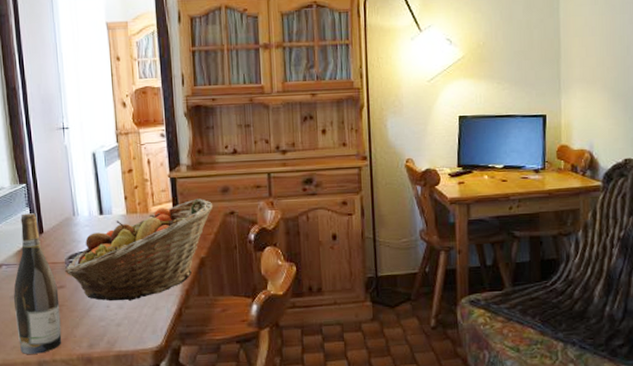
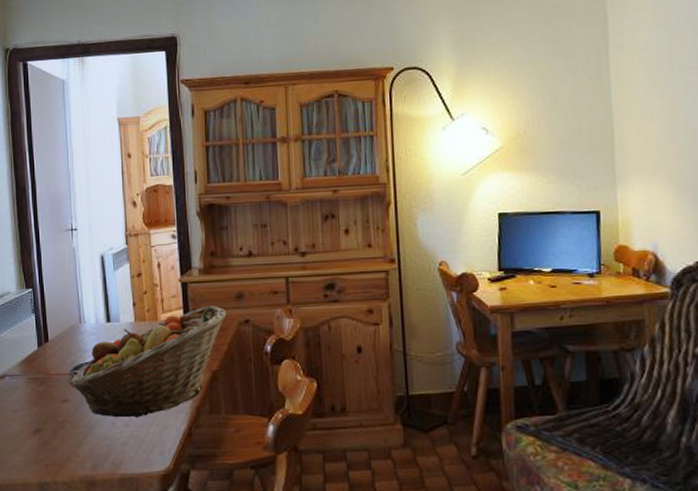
wine bottle: present [13,213,62,354] -> none [16,320,64,474]

